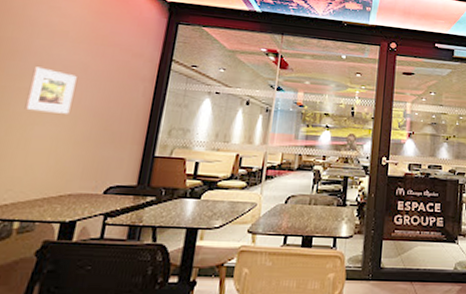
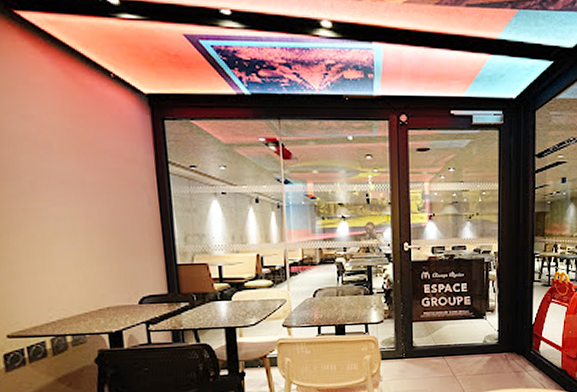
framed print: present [24,66,77,114] -> none [30,185,82,232]

